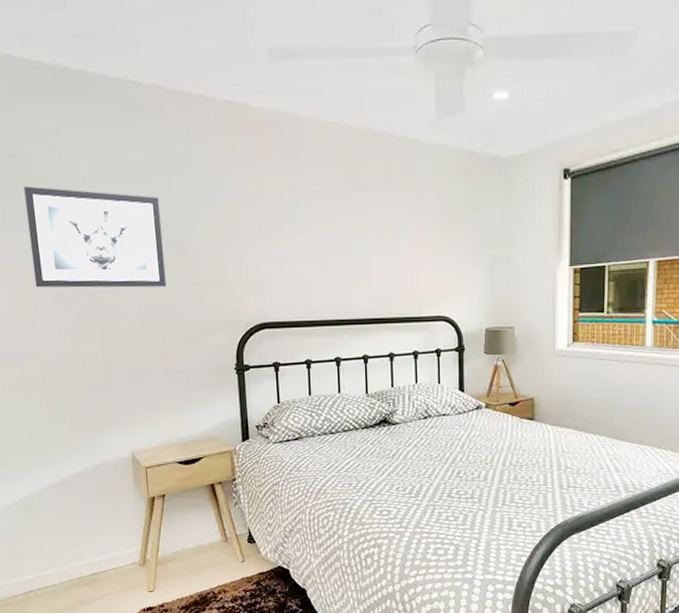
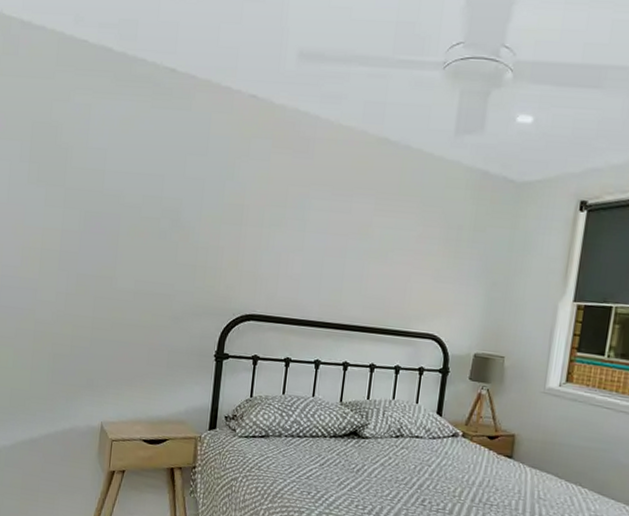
wall art: present [24,186,167,288] -> none [43,153,172,265]

